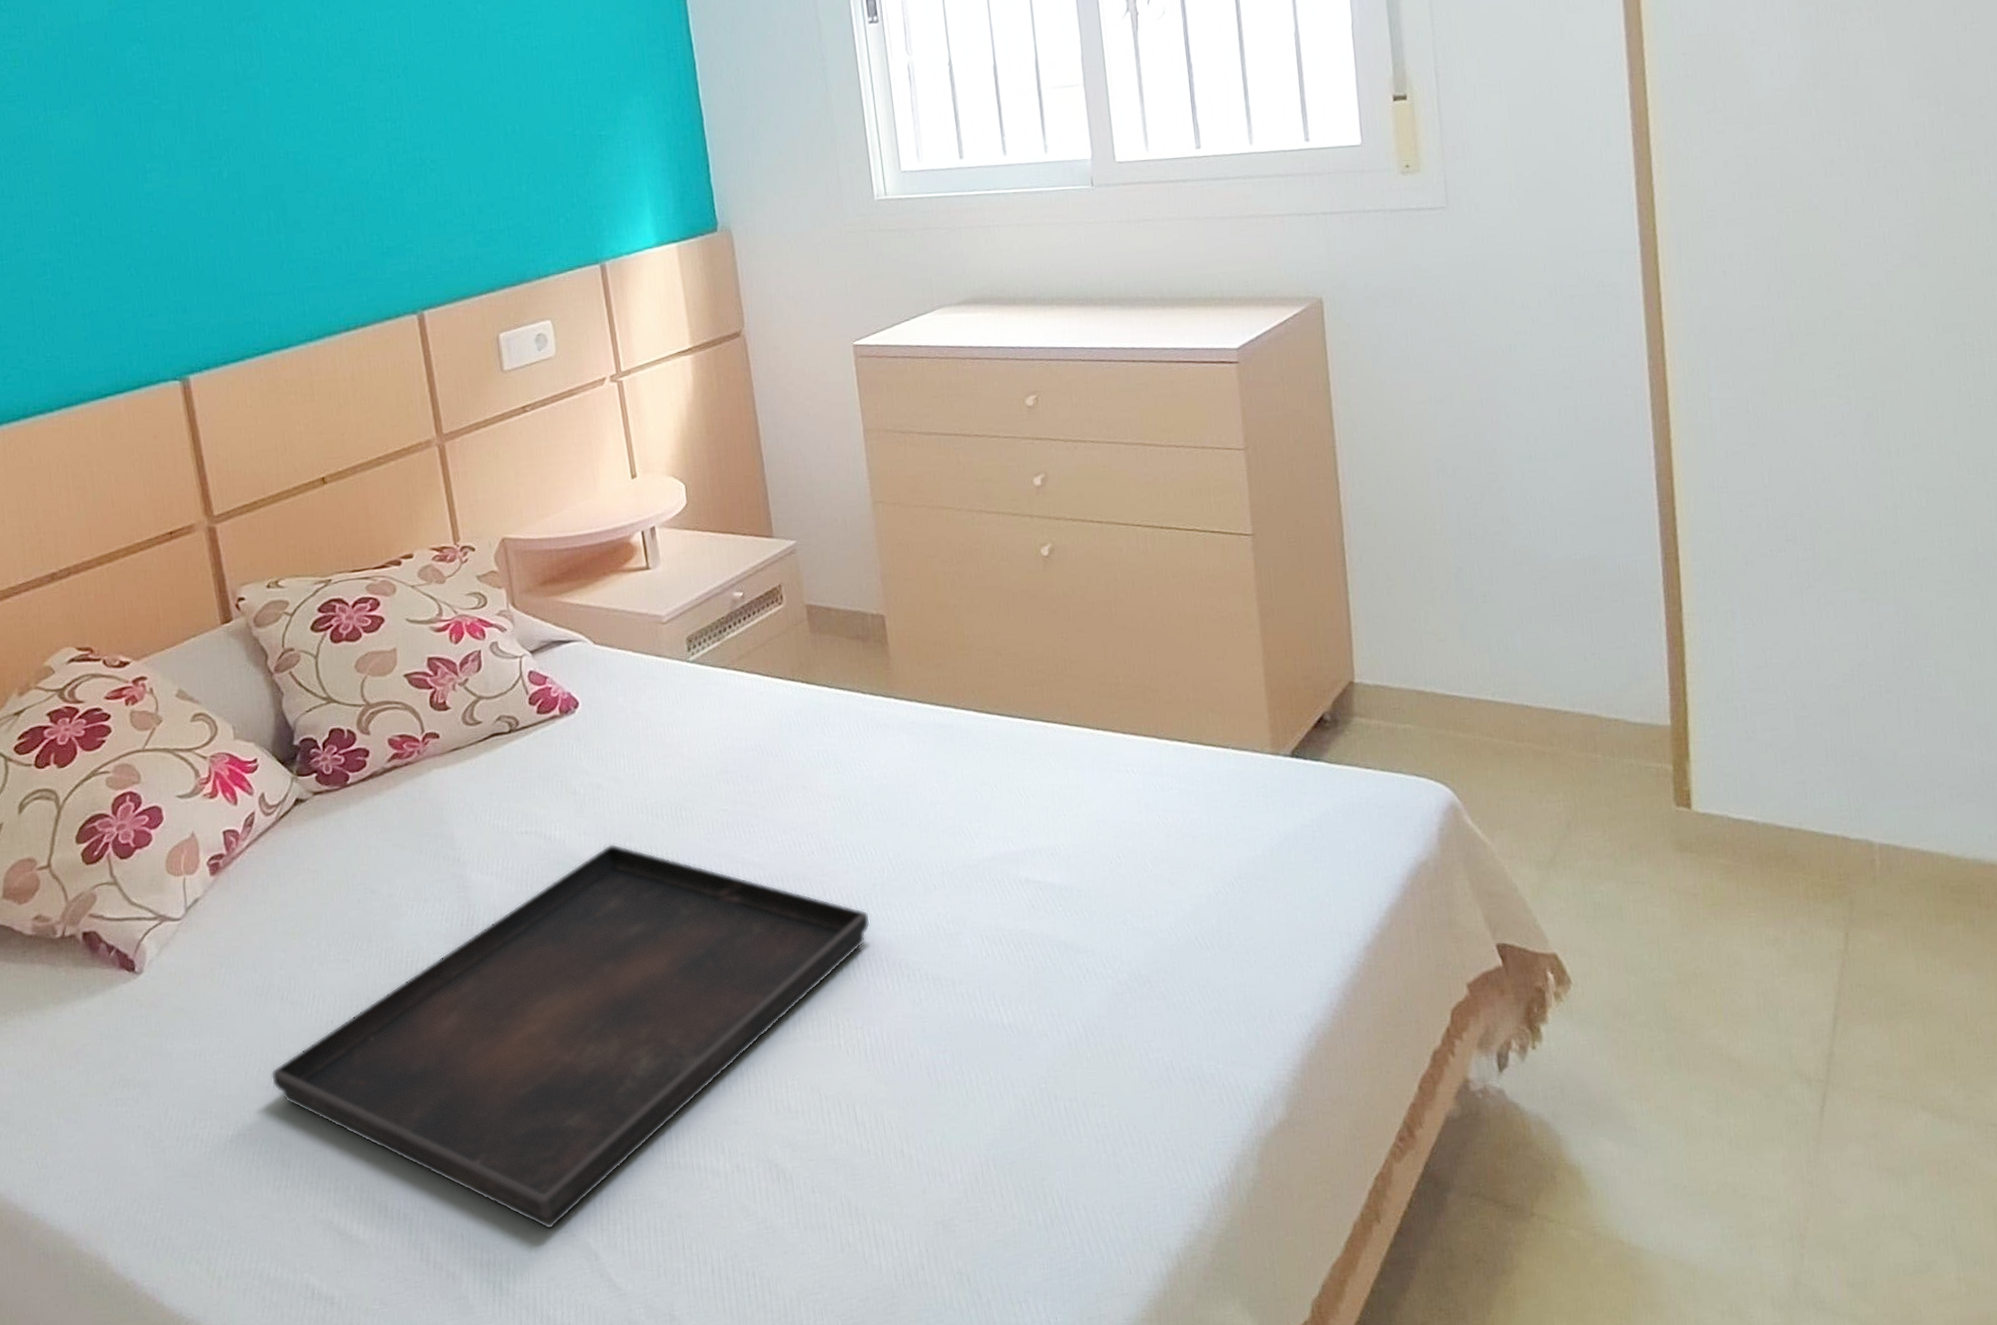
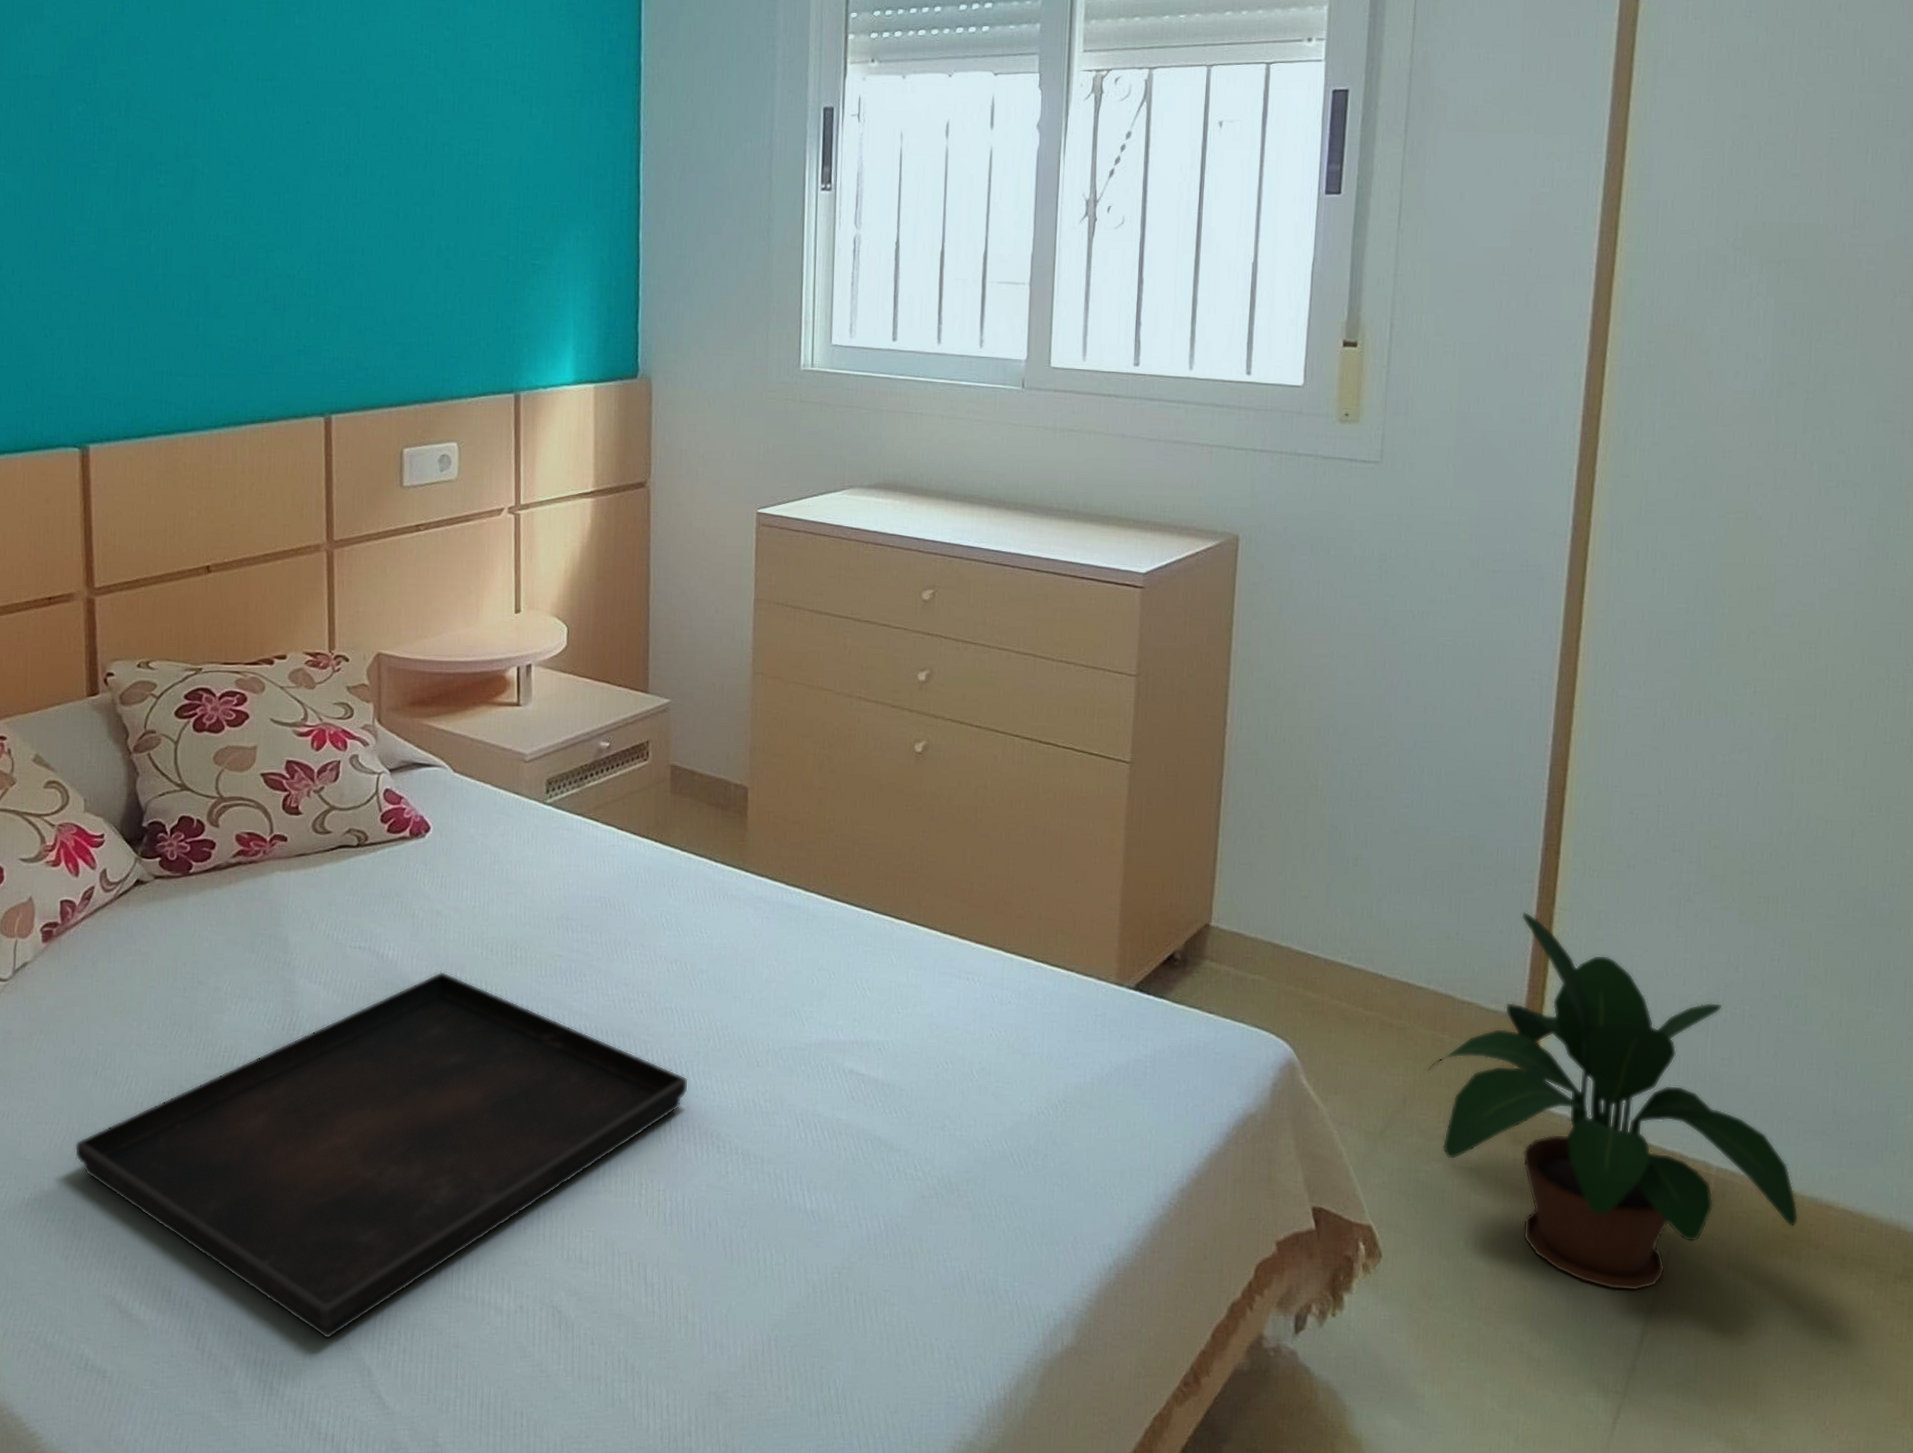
potted plant: none [1585,622,1966,980] -> present [1427,911,1799,1291]

